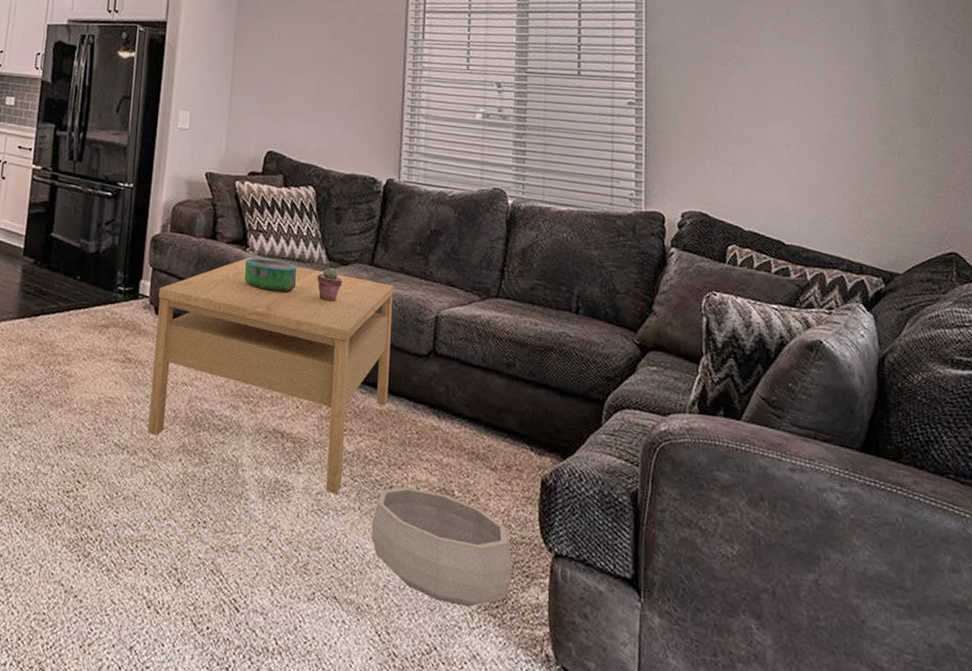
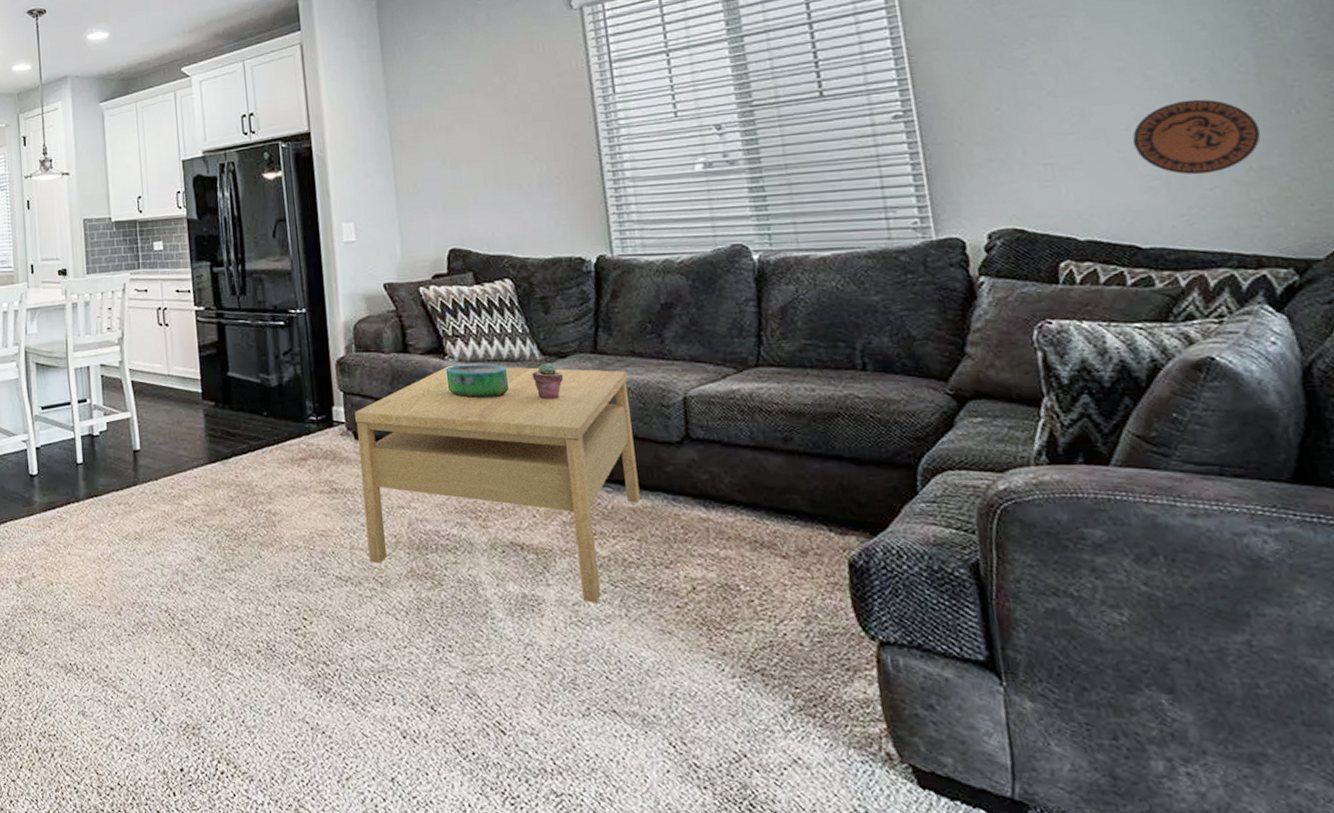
decorative bowl: present [371,486,513,607] -> none [644,587,828,709]
decorative plate: none [790,131,874,192] -> present [1132,99,1261,175]

